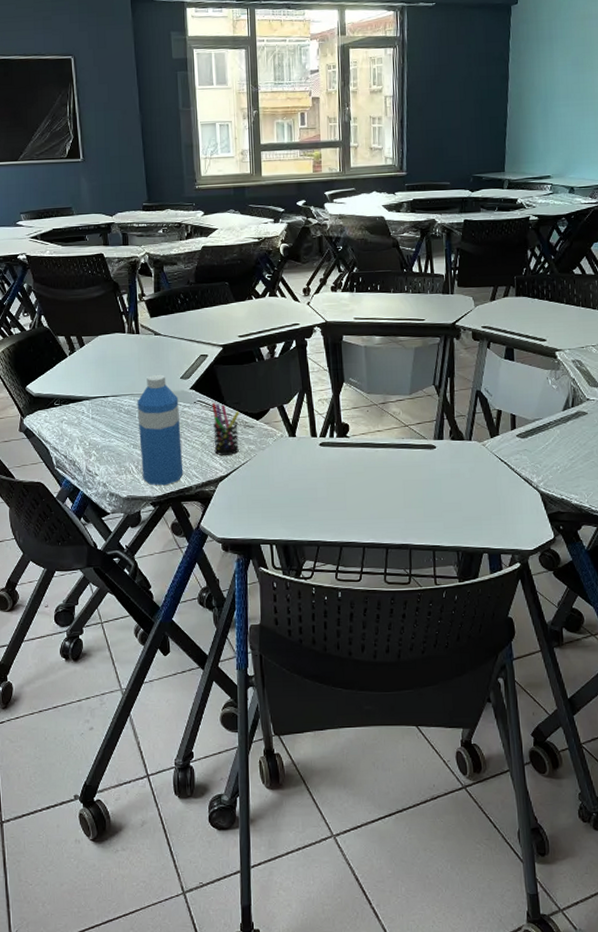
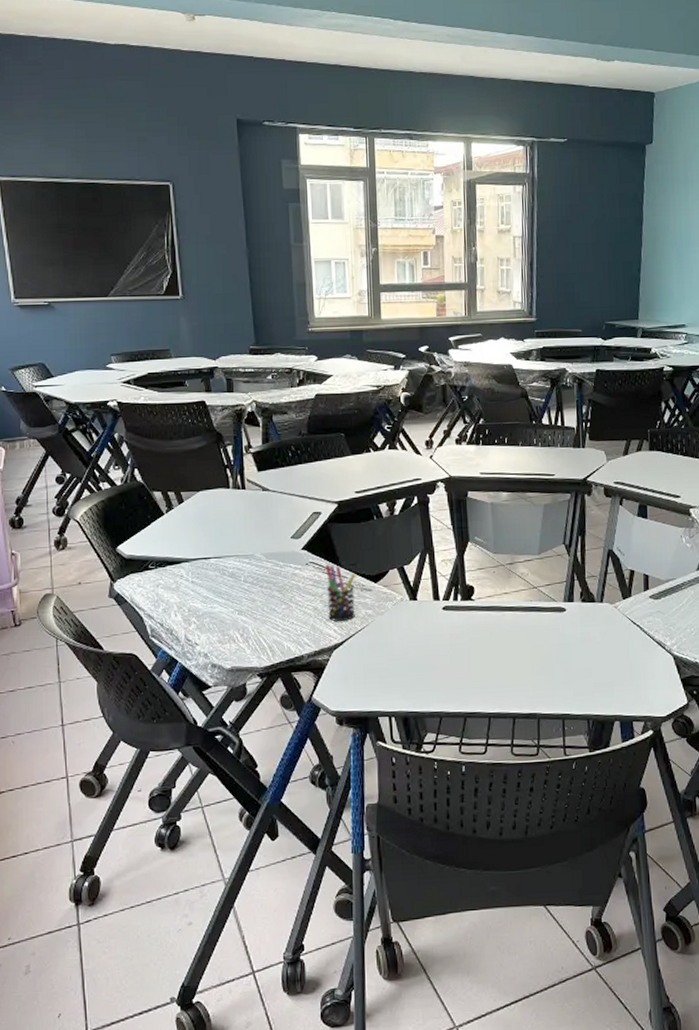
water bottle: present [137,374,184,486] -> none [242,533,294,655]

